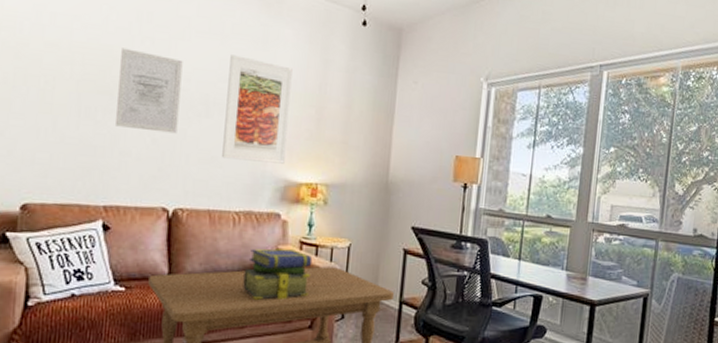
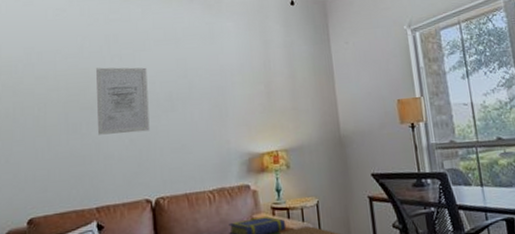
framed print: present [222,55,293,164] -> none [185,53,245,145]

